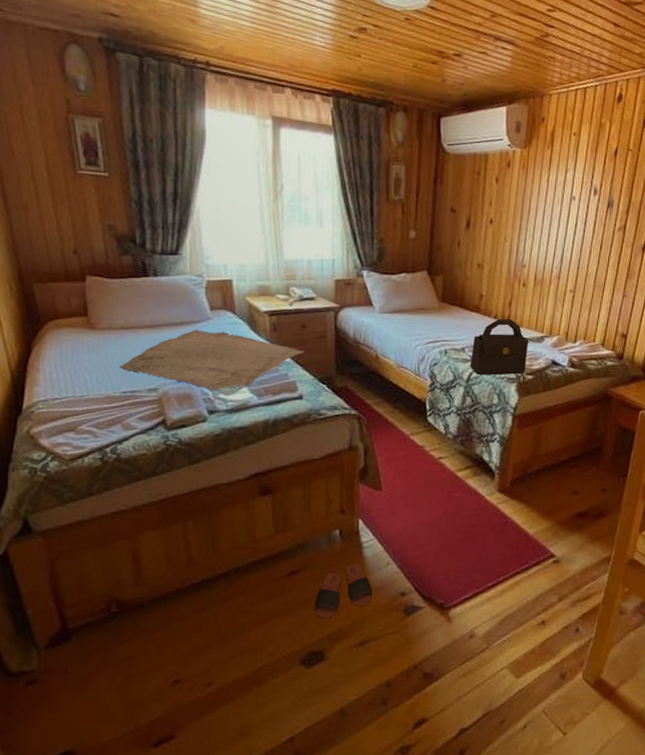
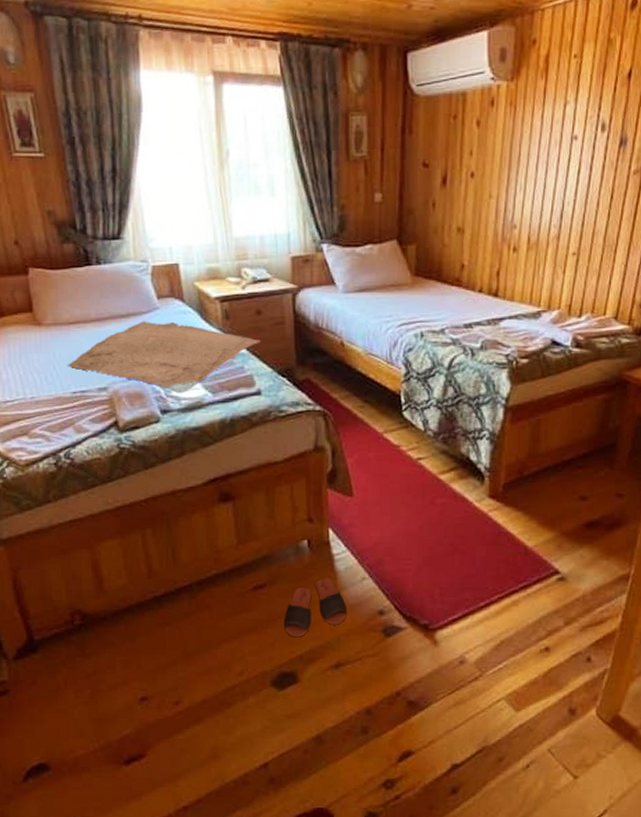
handbag: present [470,319,529,375] -> none [451,292,523,361]

